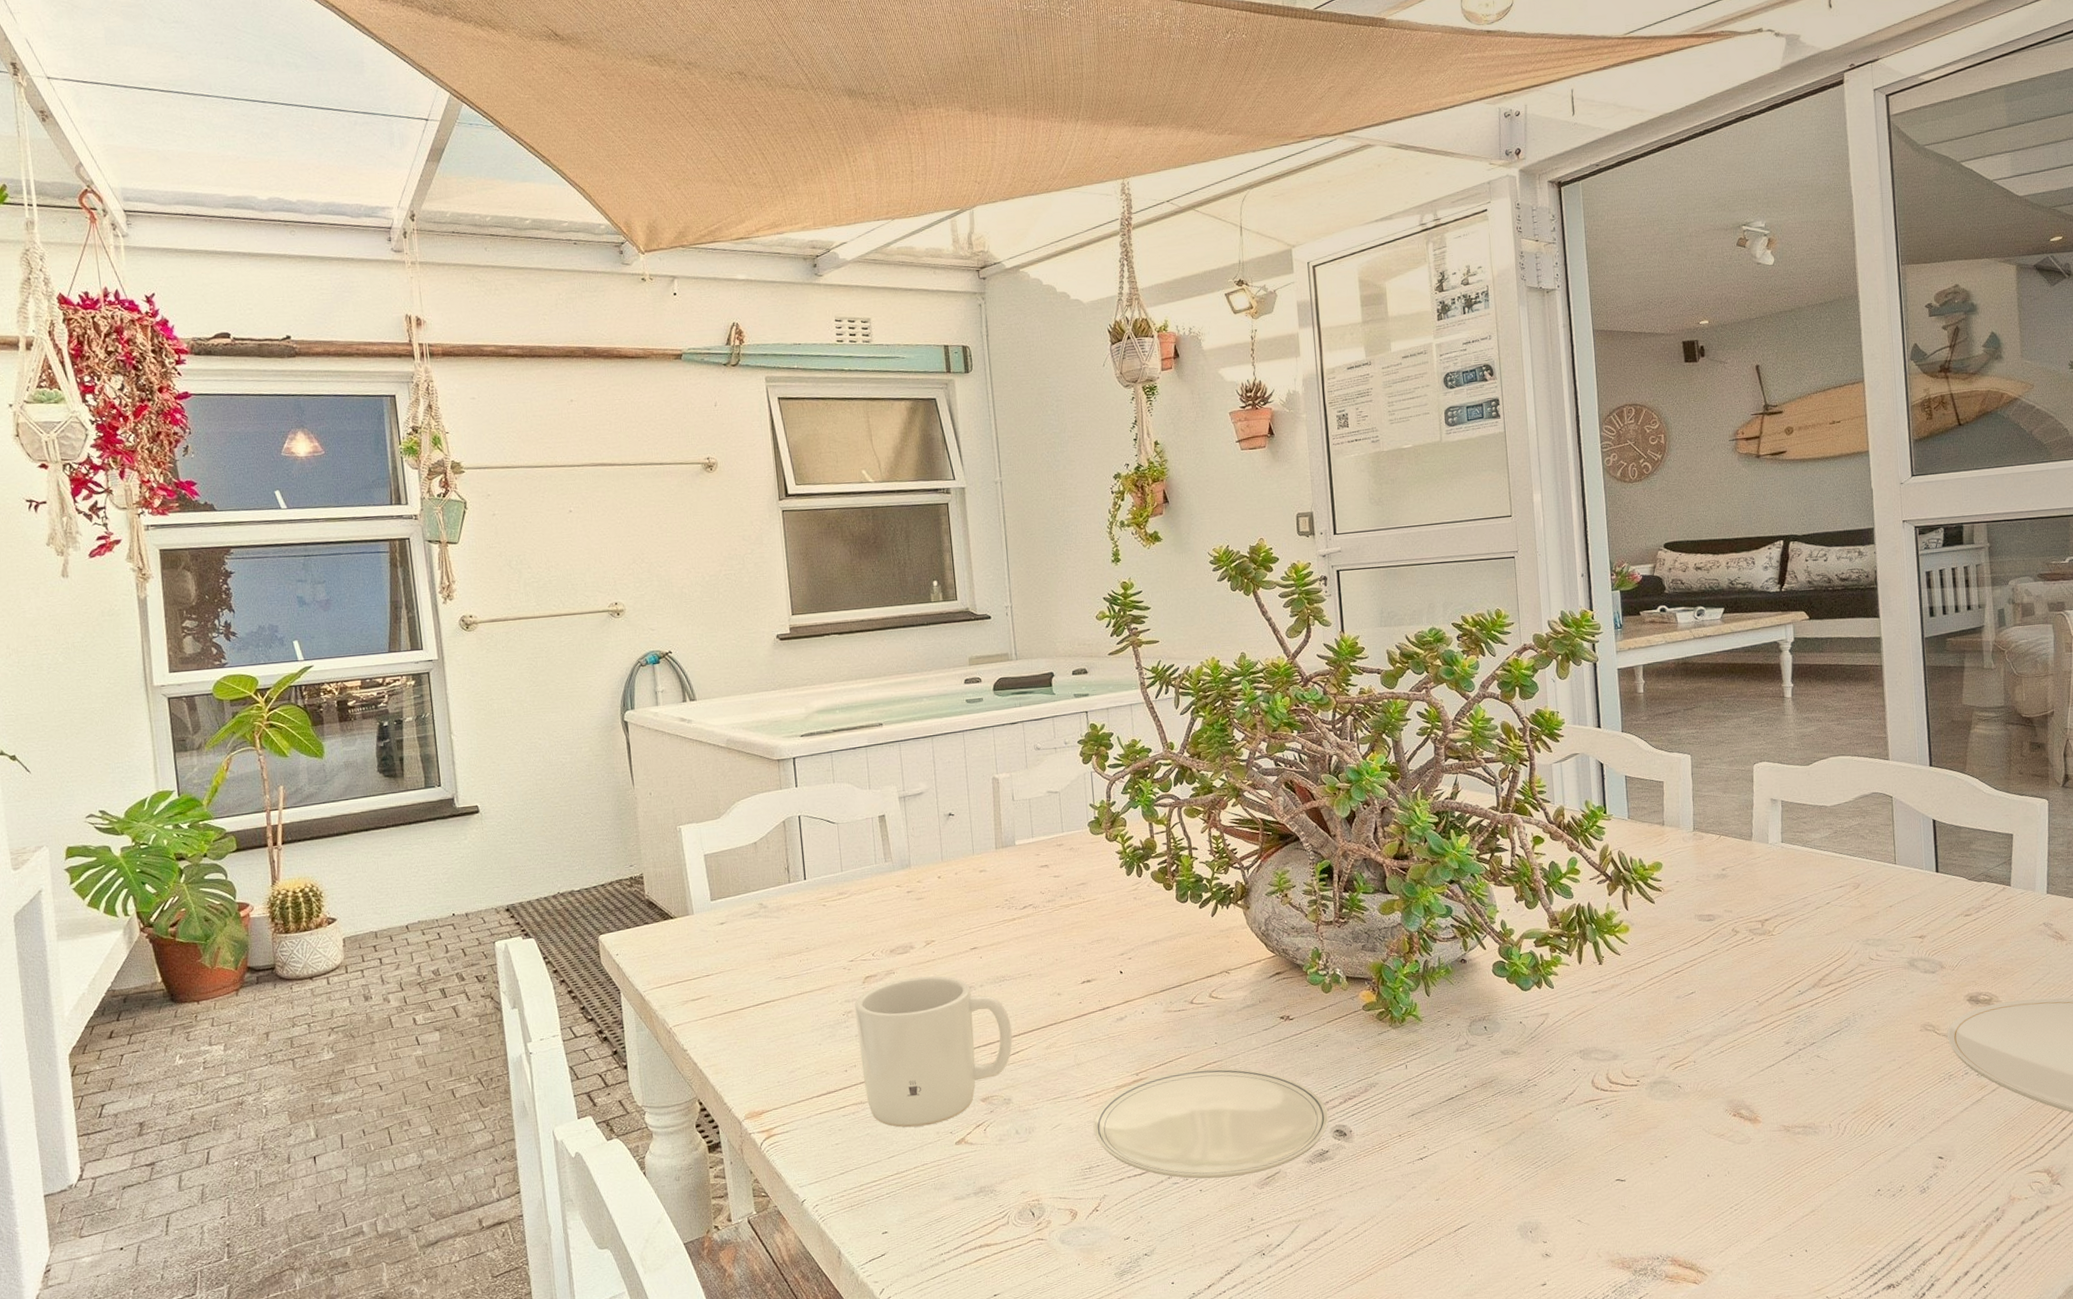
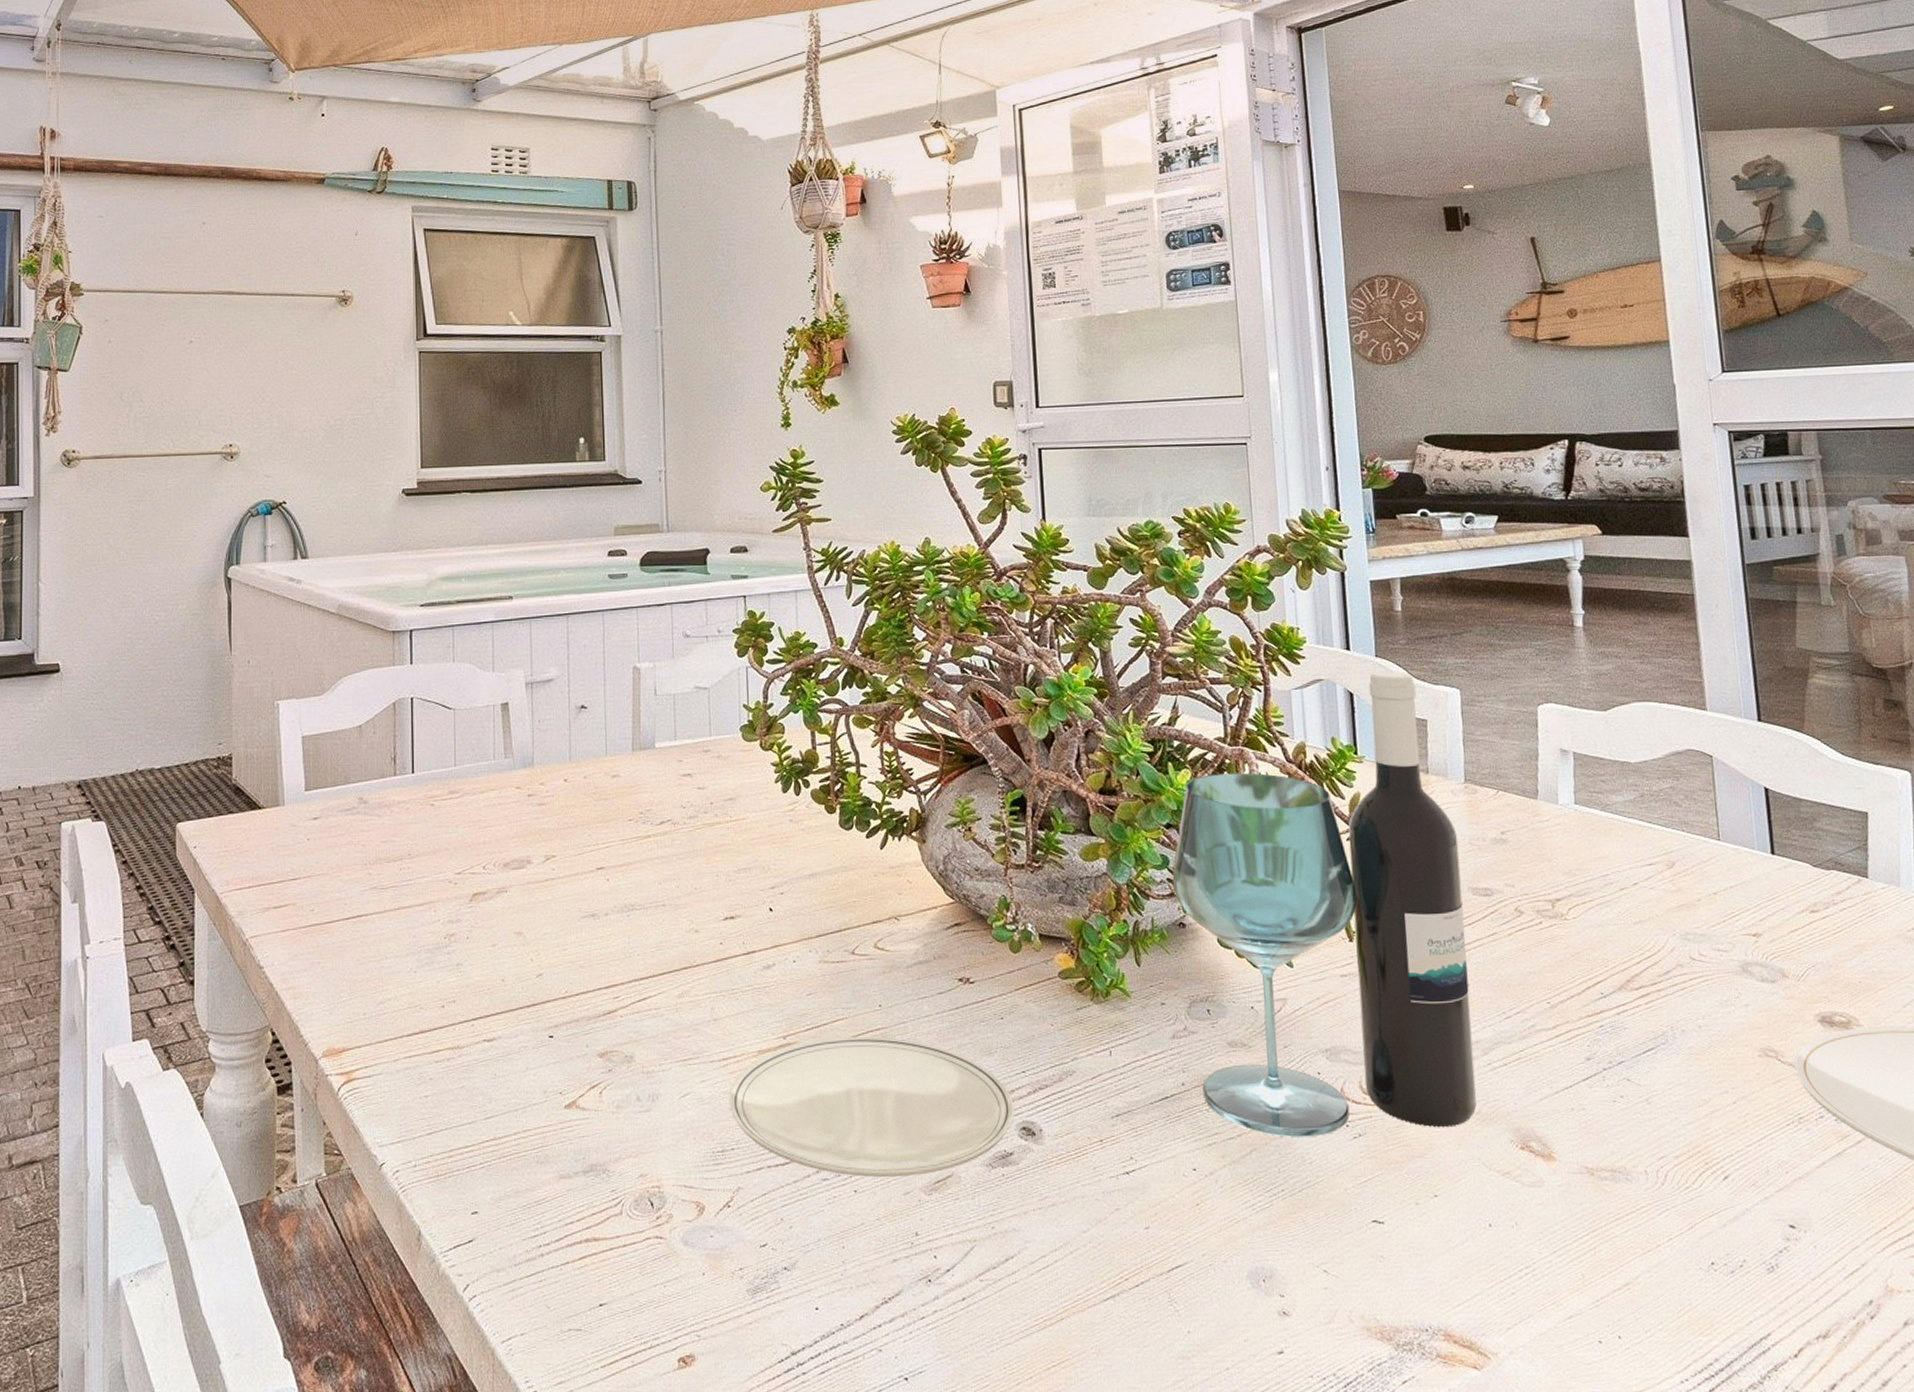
mug: present [854,976,1013,1128] -> none [459,898,639,1083]
wine glass: none [1454,834,1605,1122] -> present [1172,772,1357,1138]
wine bottle: none [1598,743,1700,1105] -> present [1348,670,1477,1128]

